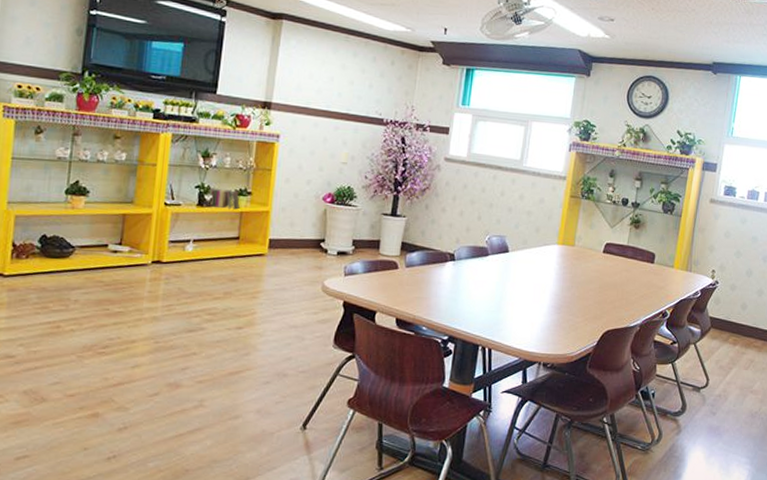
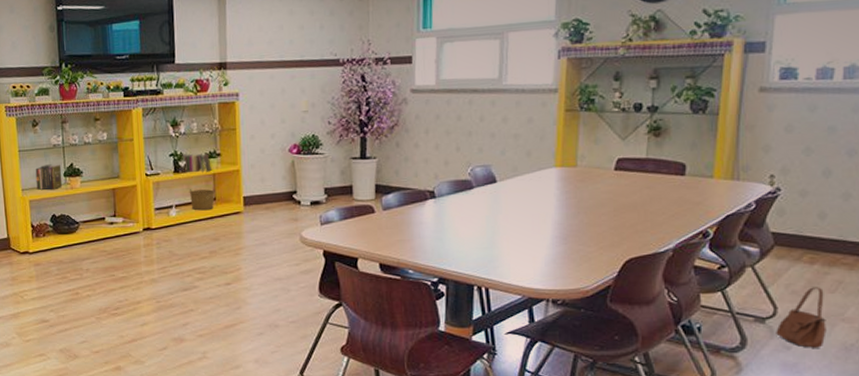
books: none [27,178,64,208] -> present [35,164,62,190]
basket: none [211,225,240,249] -> present [189,189,215,211]
handbag: none [706,364,741,414] -> present [776,287,827,348]

